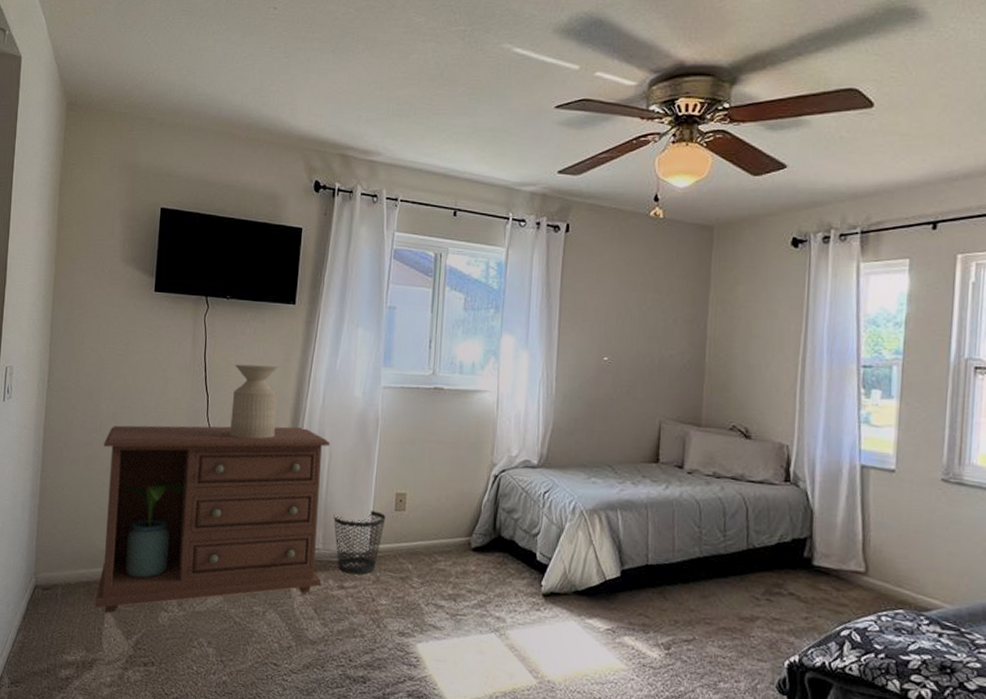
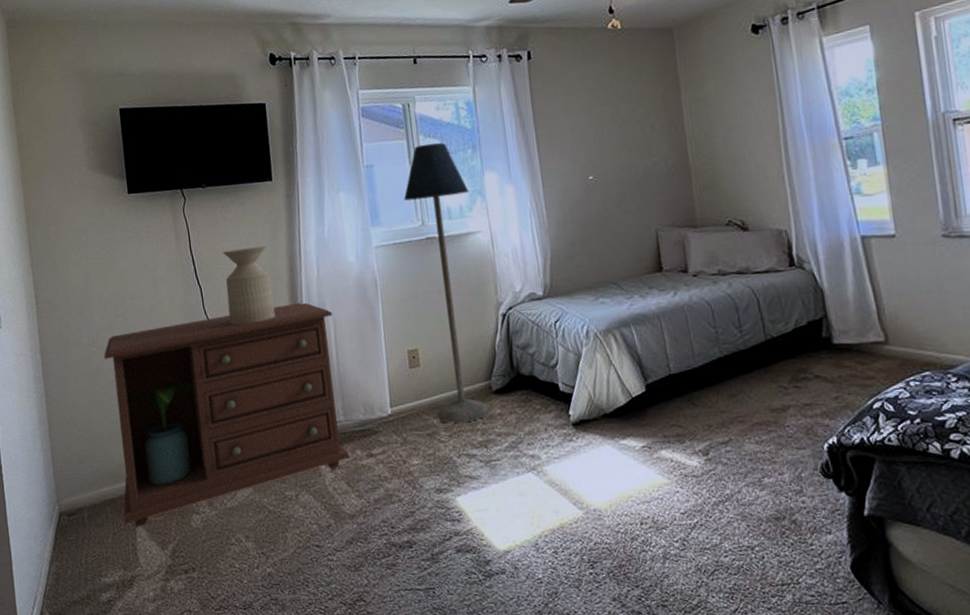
wastebasket: present [333,511,386,575] -> none [349,372,402,441]
floor lamp: none [412,296,484,574] -> present [403,142,490,424]

